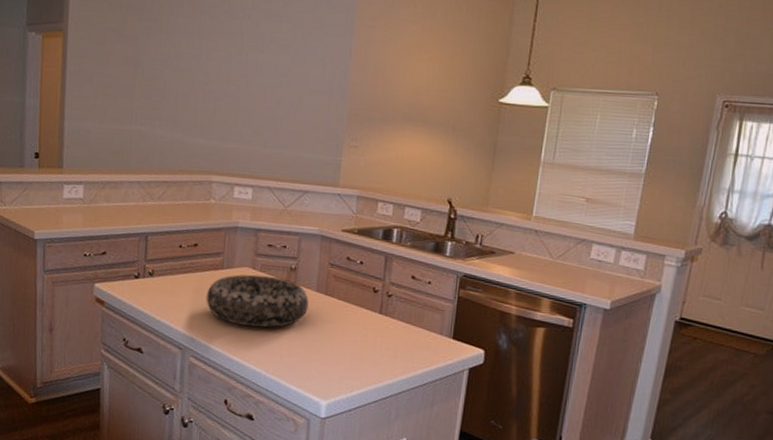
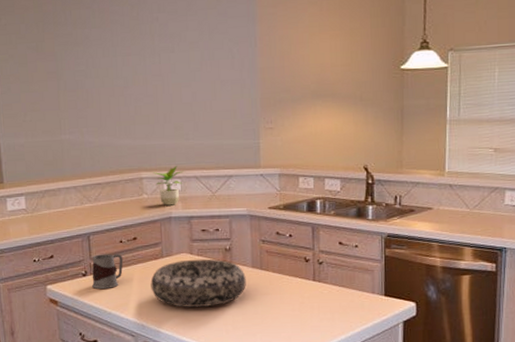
mug: none [142,257,181,295] -> present [91,253,124,289]
potted plant: none [225,173,258,215] -> present [154,166,185,206]

